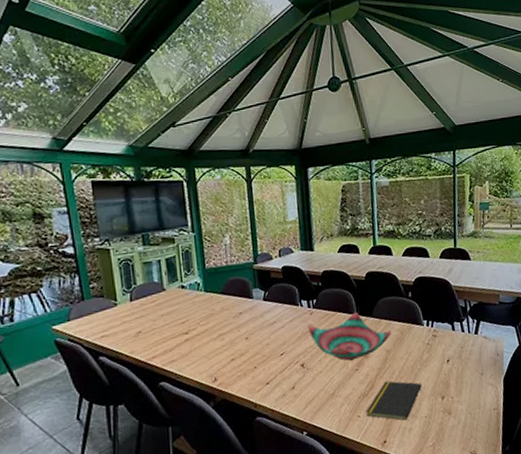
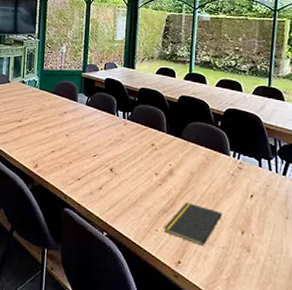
decorative bowl: present [308,312,391,361] -> none [120,130,197,175]

